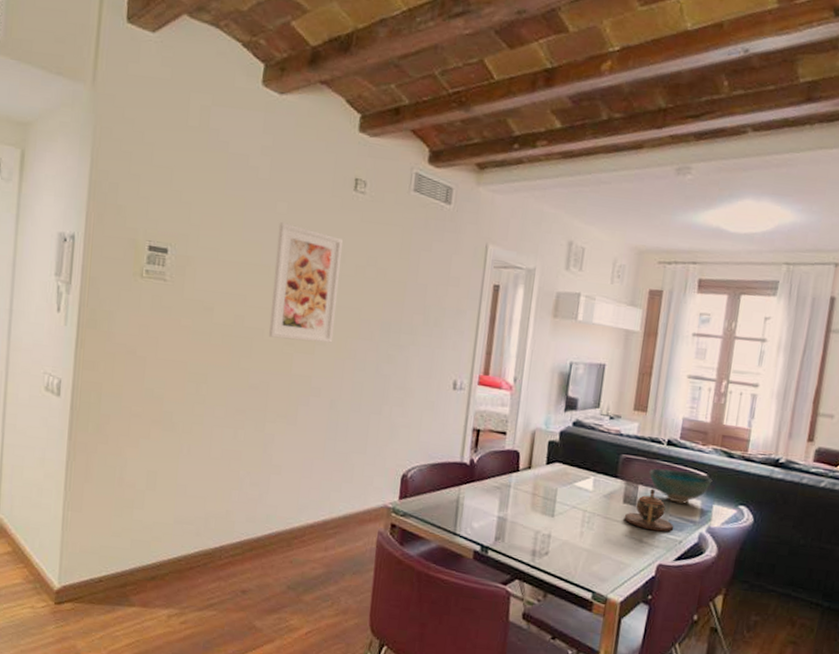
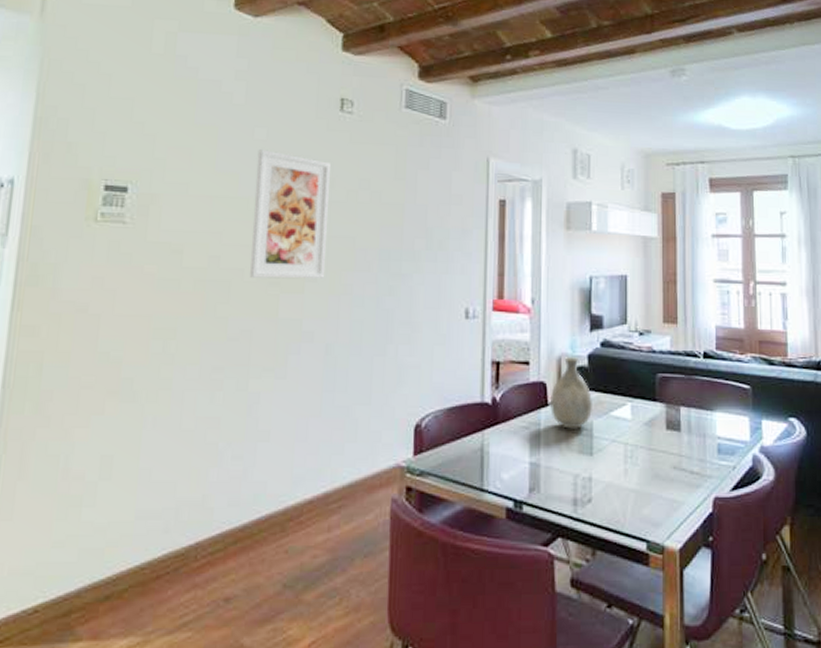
vase: none [520,430,559,494] -> present [549,356,593,429]
teapot: present [624,488,674,532] -> none [669,409,725,458]
bowl: present [649,468,713,504] -> none [689,384,757,423]

